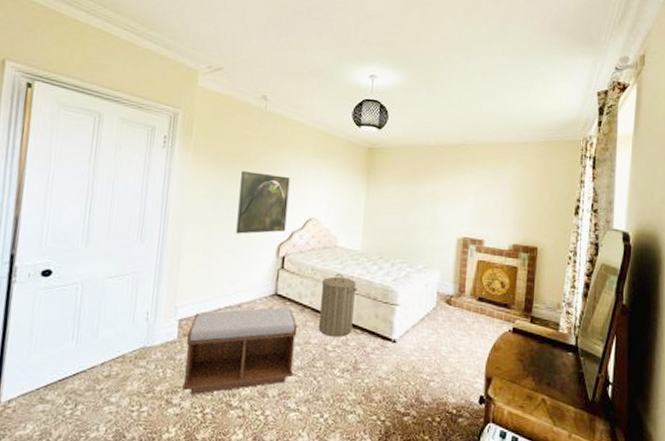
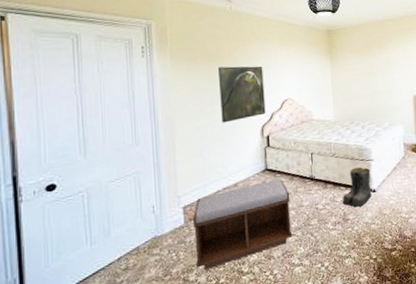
laundry hamper: present [318,273,358,337] -> none [304,142,337,197]
boots: none [355,310,394,357] -> present [342,167,373,207]

